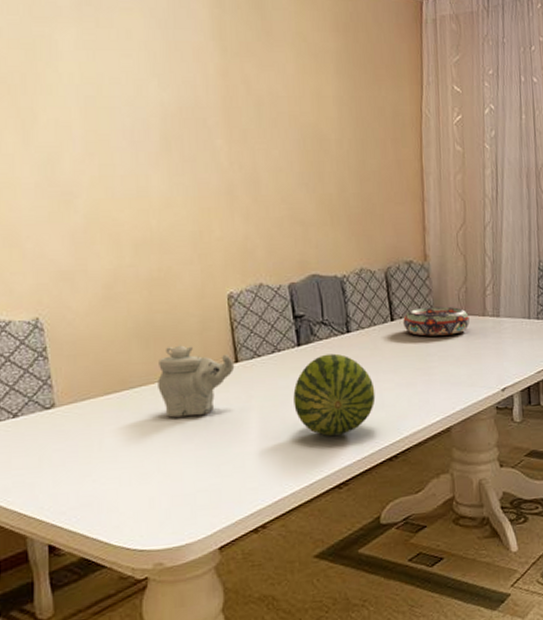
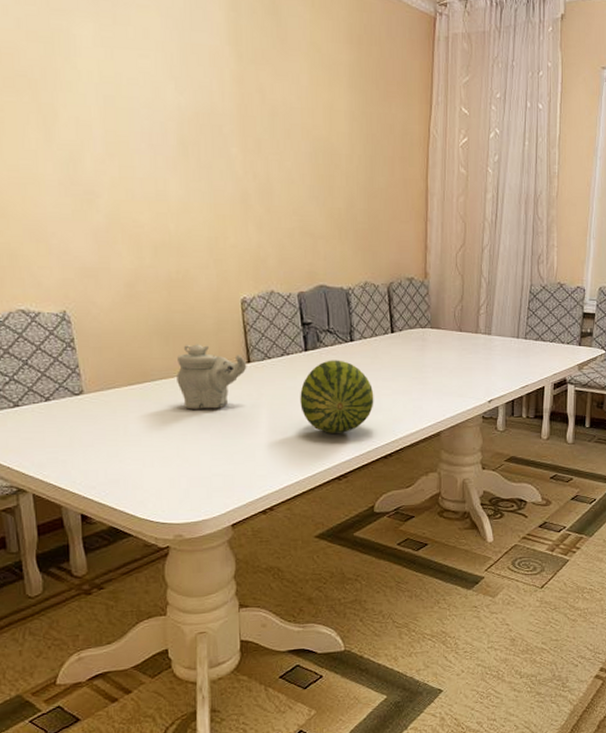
decorative bowl: present [403,306,470,337] -> none [402,322,463,349]

